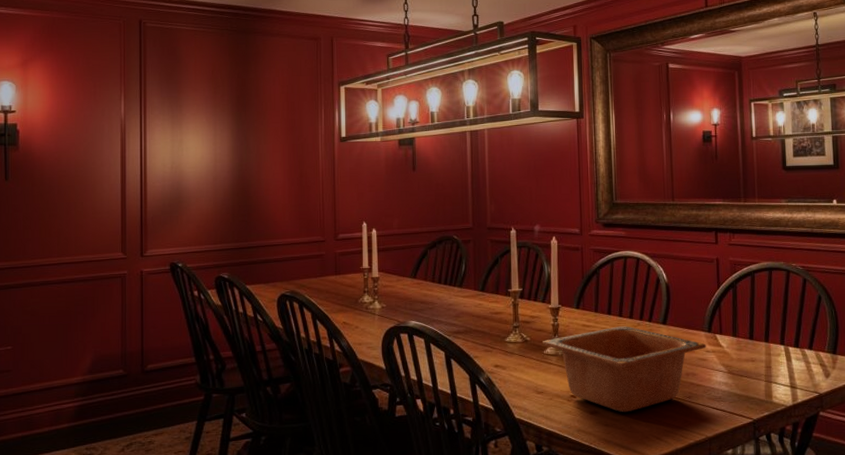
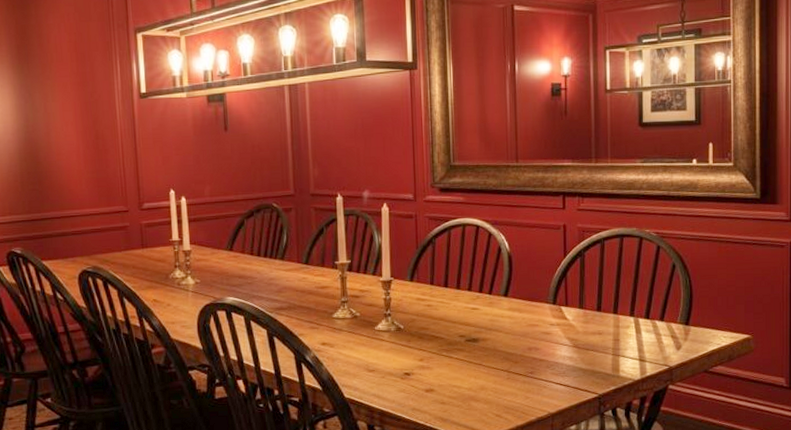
serving bowl: present [542,325,706,413] -> none [372,298,551,390]

